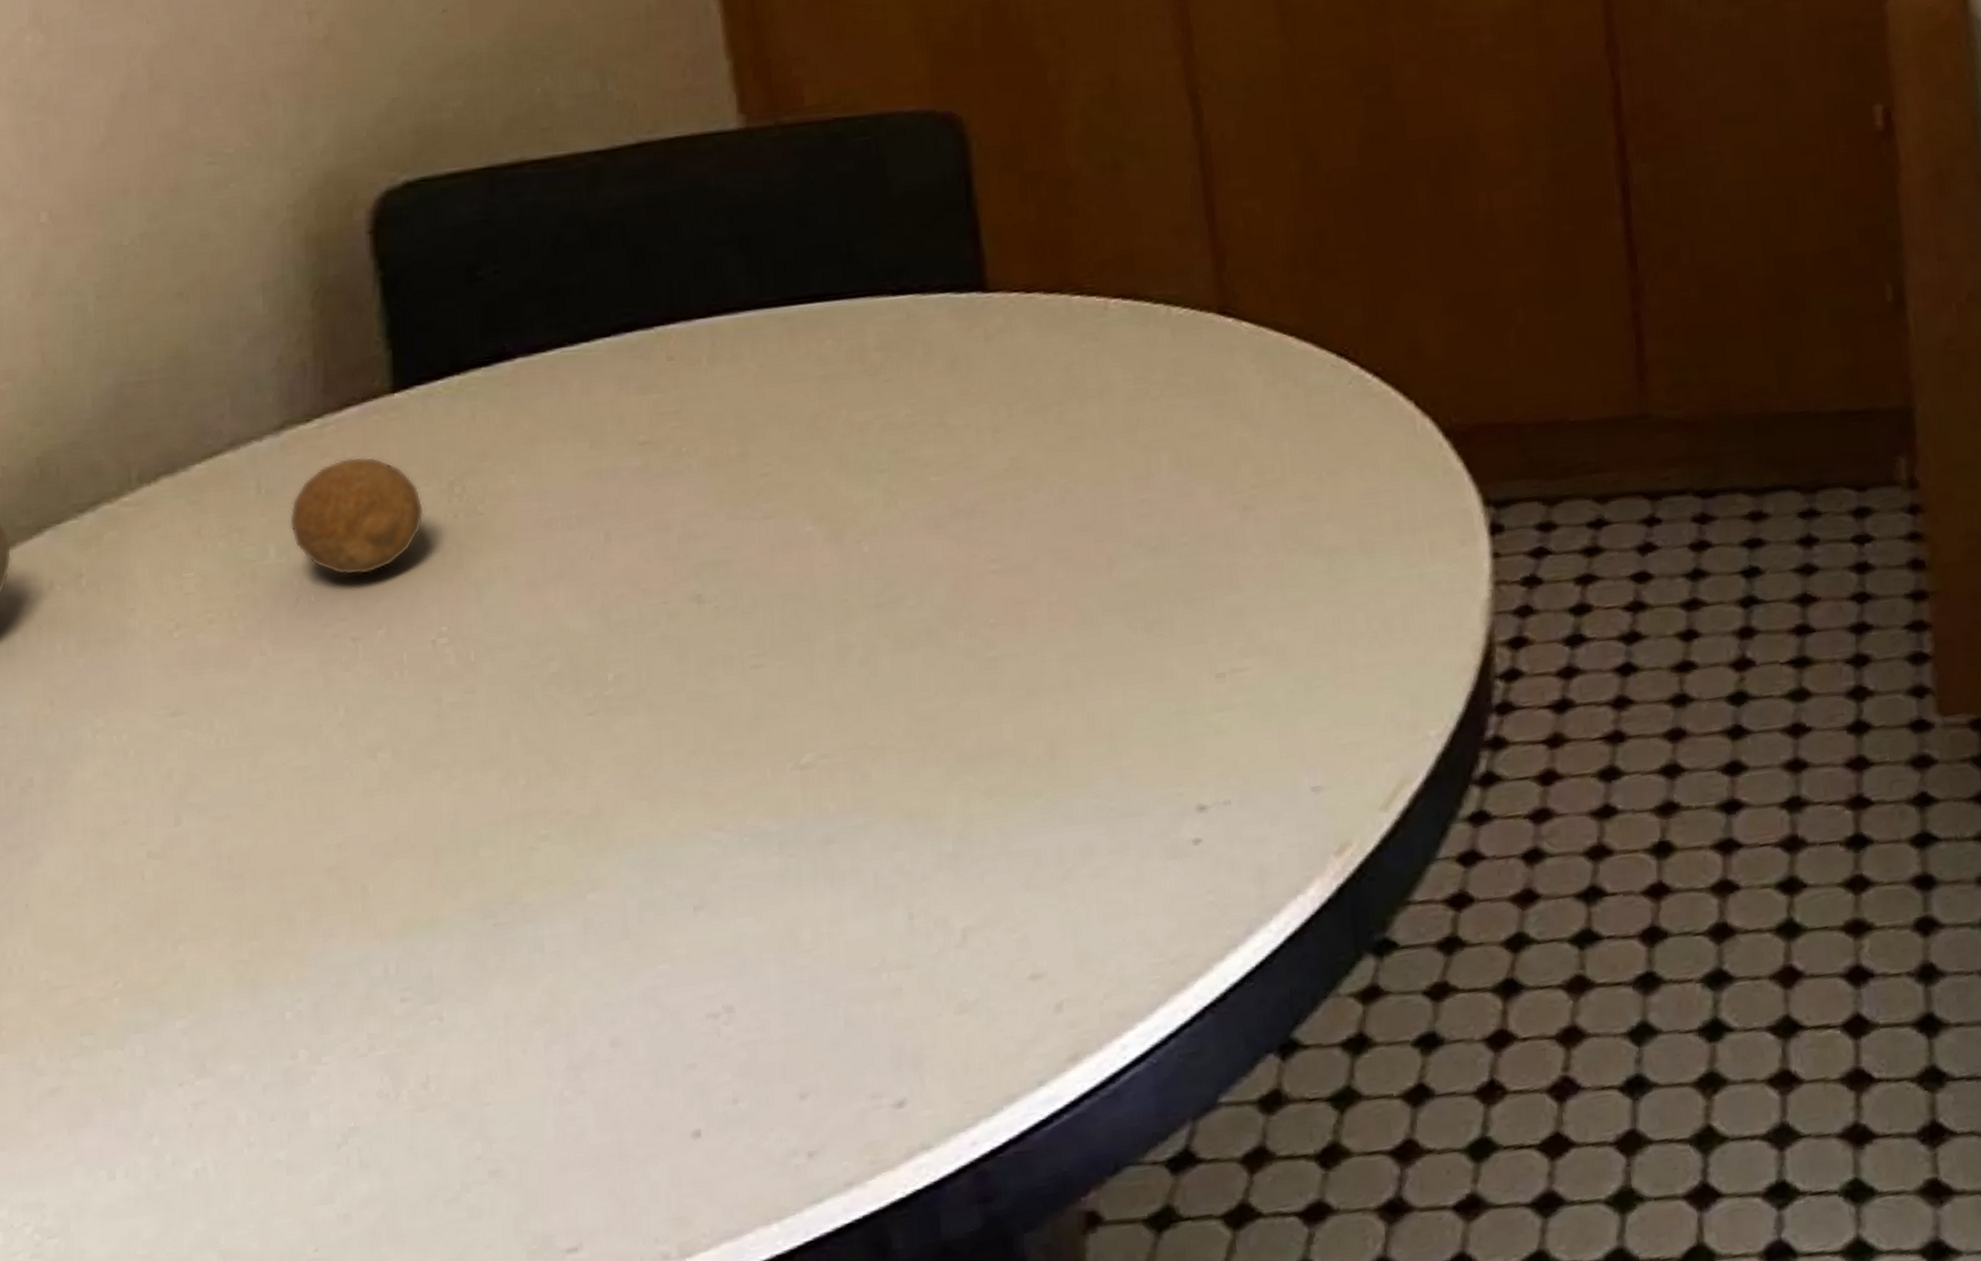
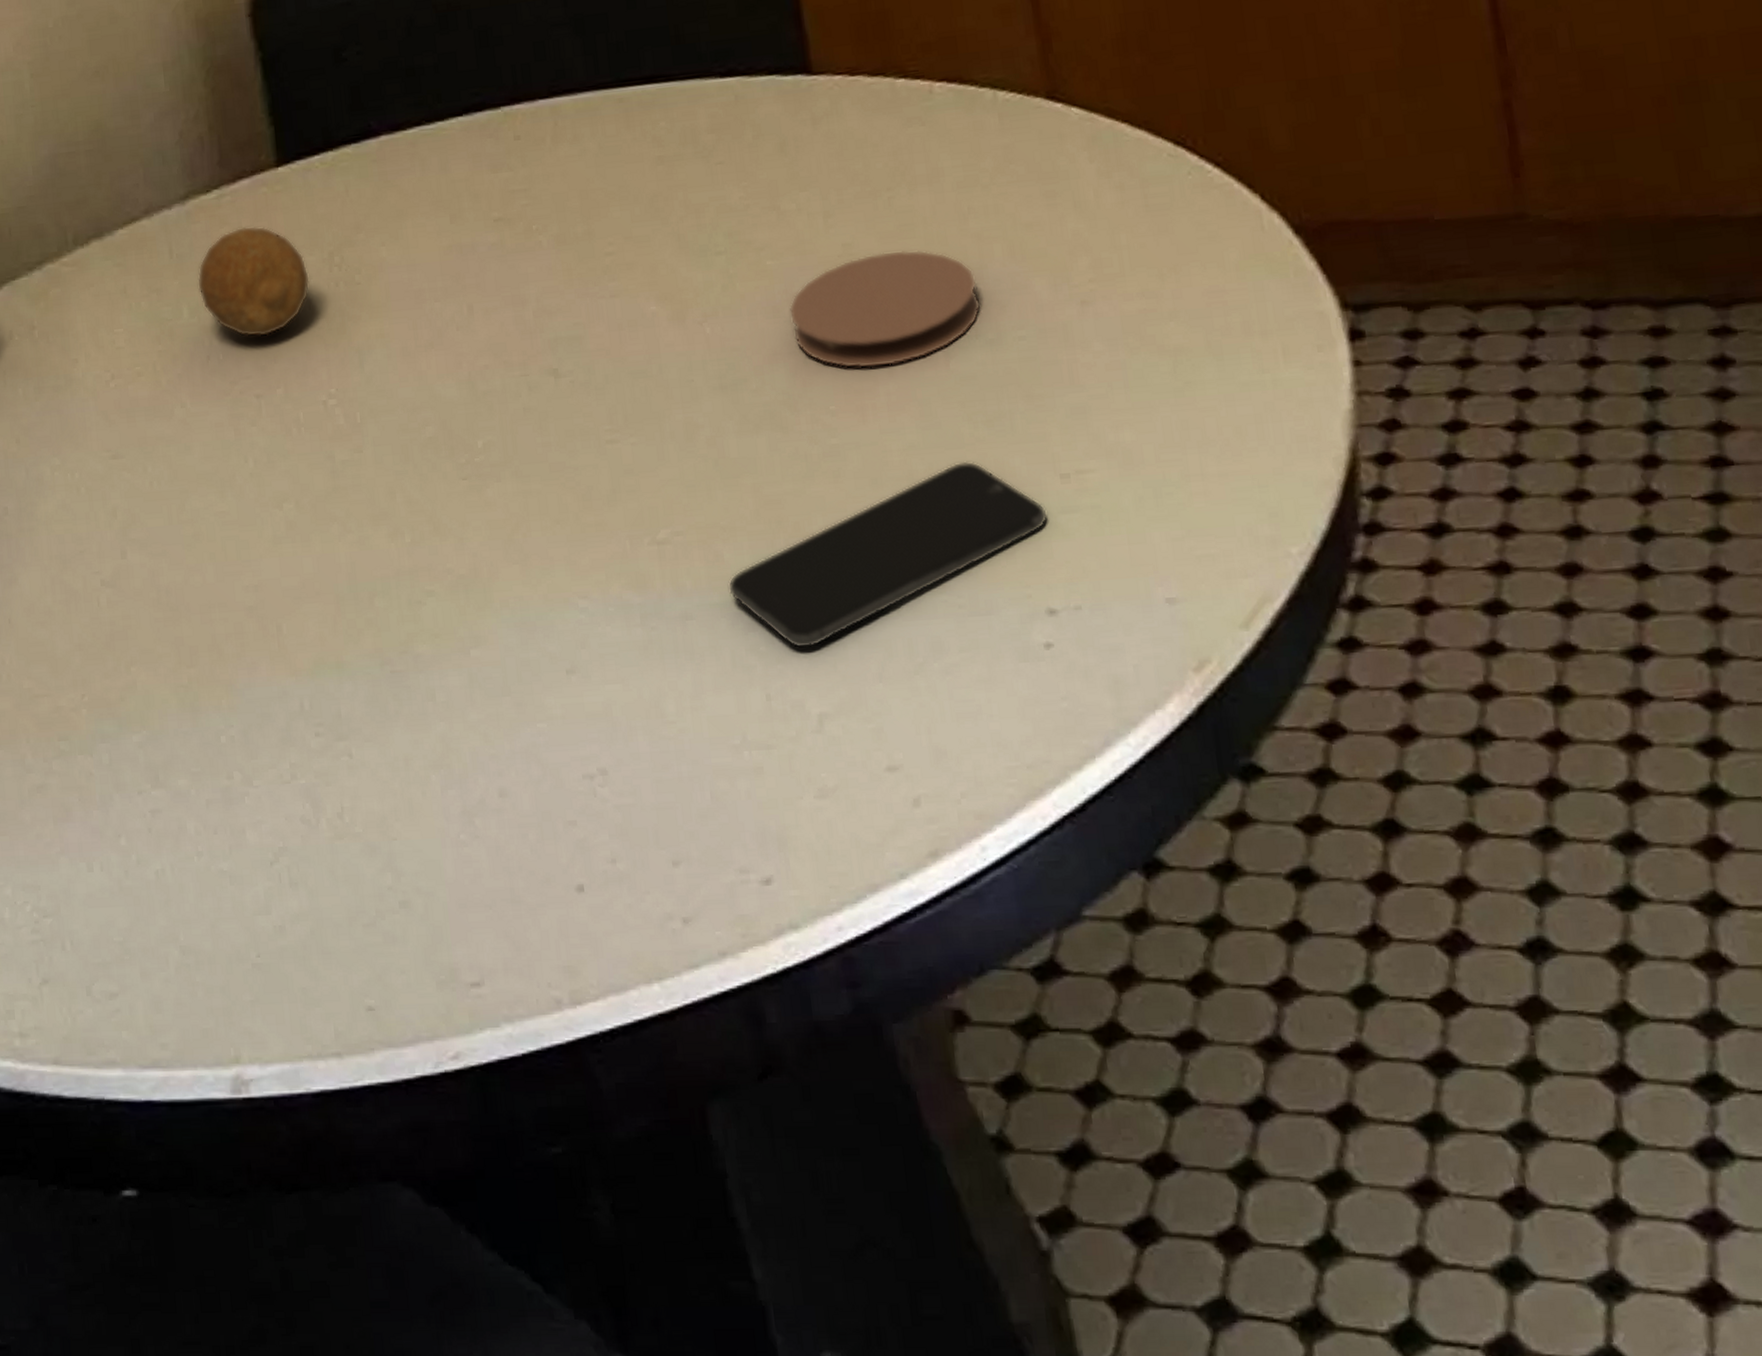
smartphone: none [873,666,1202,864] -> present [727,461,1048,649]
coaster: none [952,462,1146,581] -> present [789,250,981,369]

